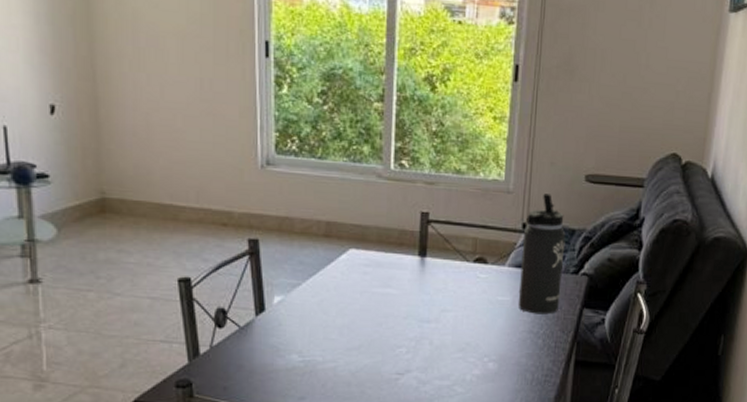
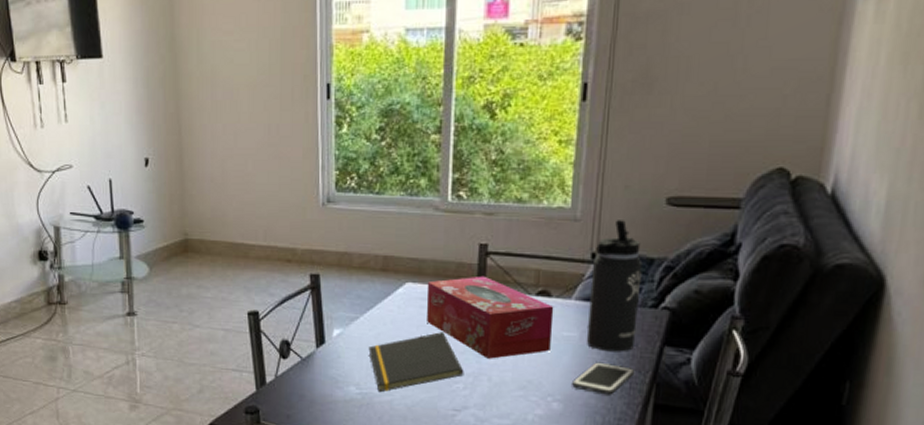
notepad: none [311,298,407,360] -> present [368,332,464,393]
tissue box: none [370,243,490,323] -> present [426,275,554,359]
cell phone: none [506,324,560,354] -> present [572,362,635,395]

